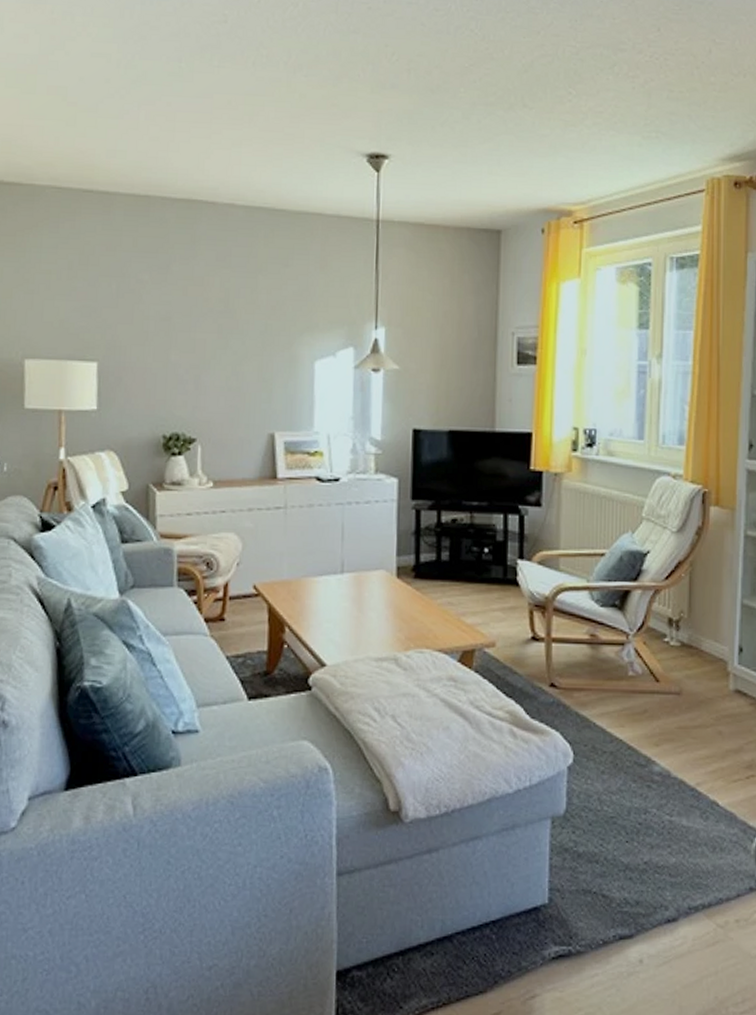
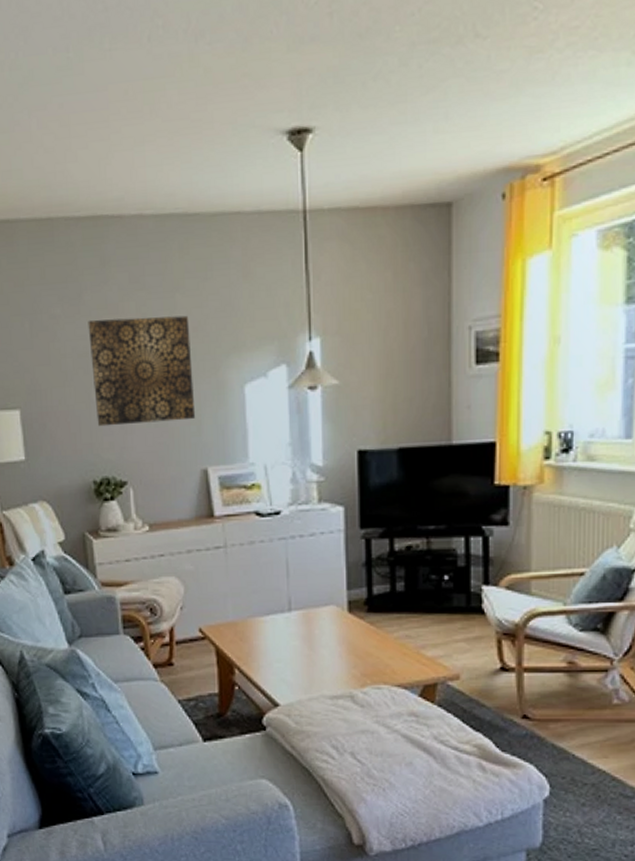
wall art: none [172,289,269,388] -> present [88,315,196,427]

